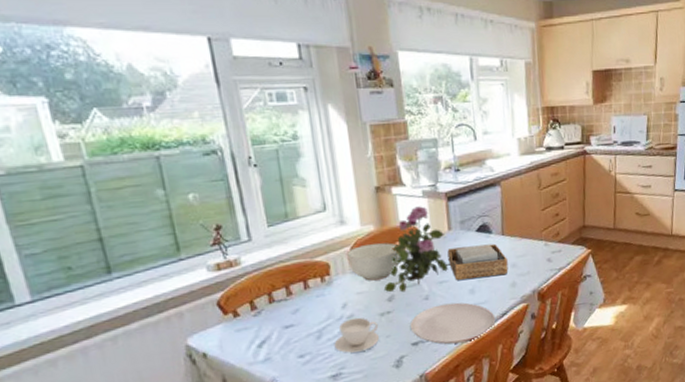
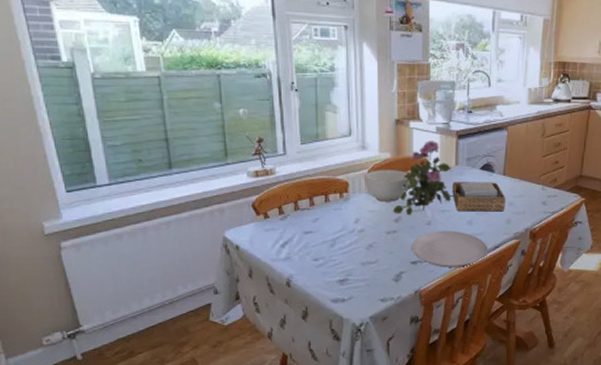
teacup: present [334,317,379,353] -> none [344,232,384,263]

